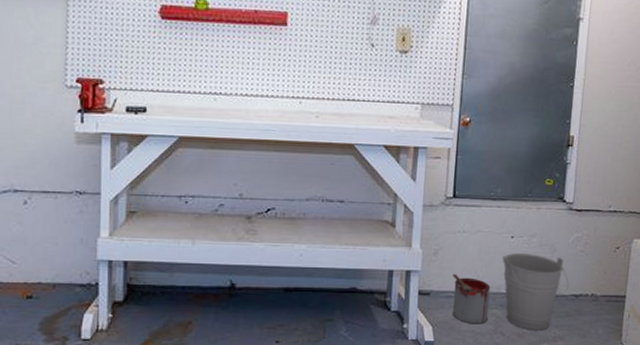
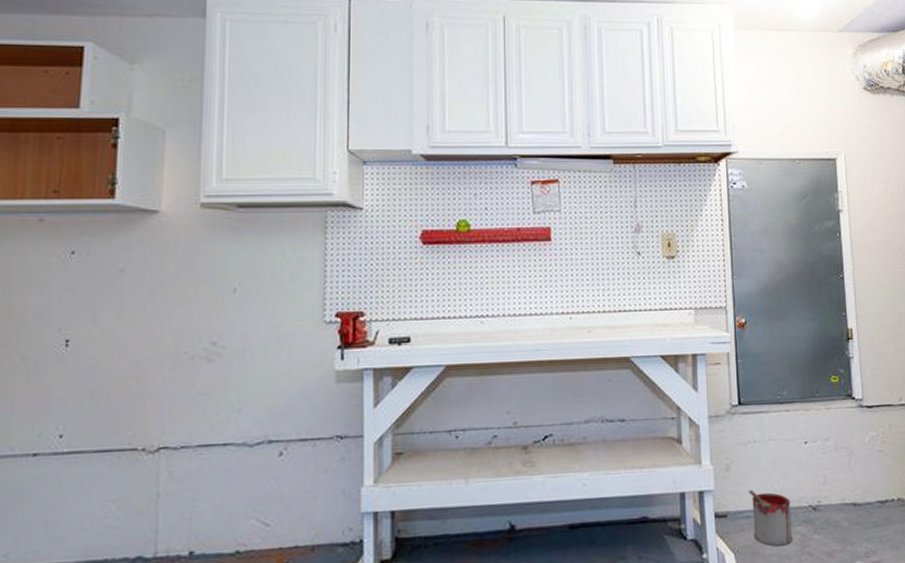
bucket: present [502,253,569,330] -> none [798,459,872,547]

